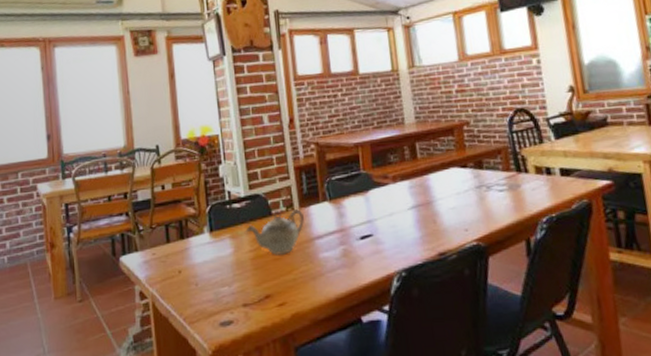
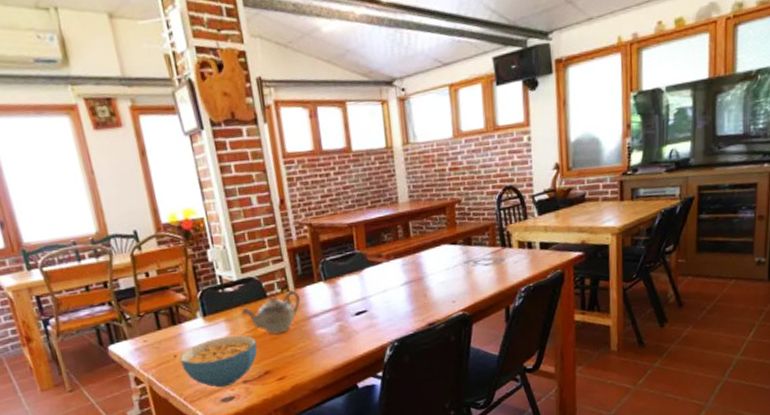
cereal bowl: none [184,253,259,310] -> present [180,335,258,388]

